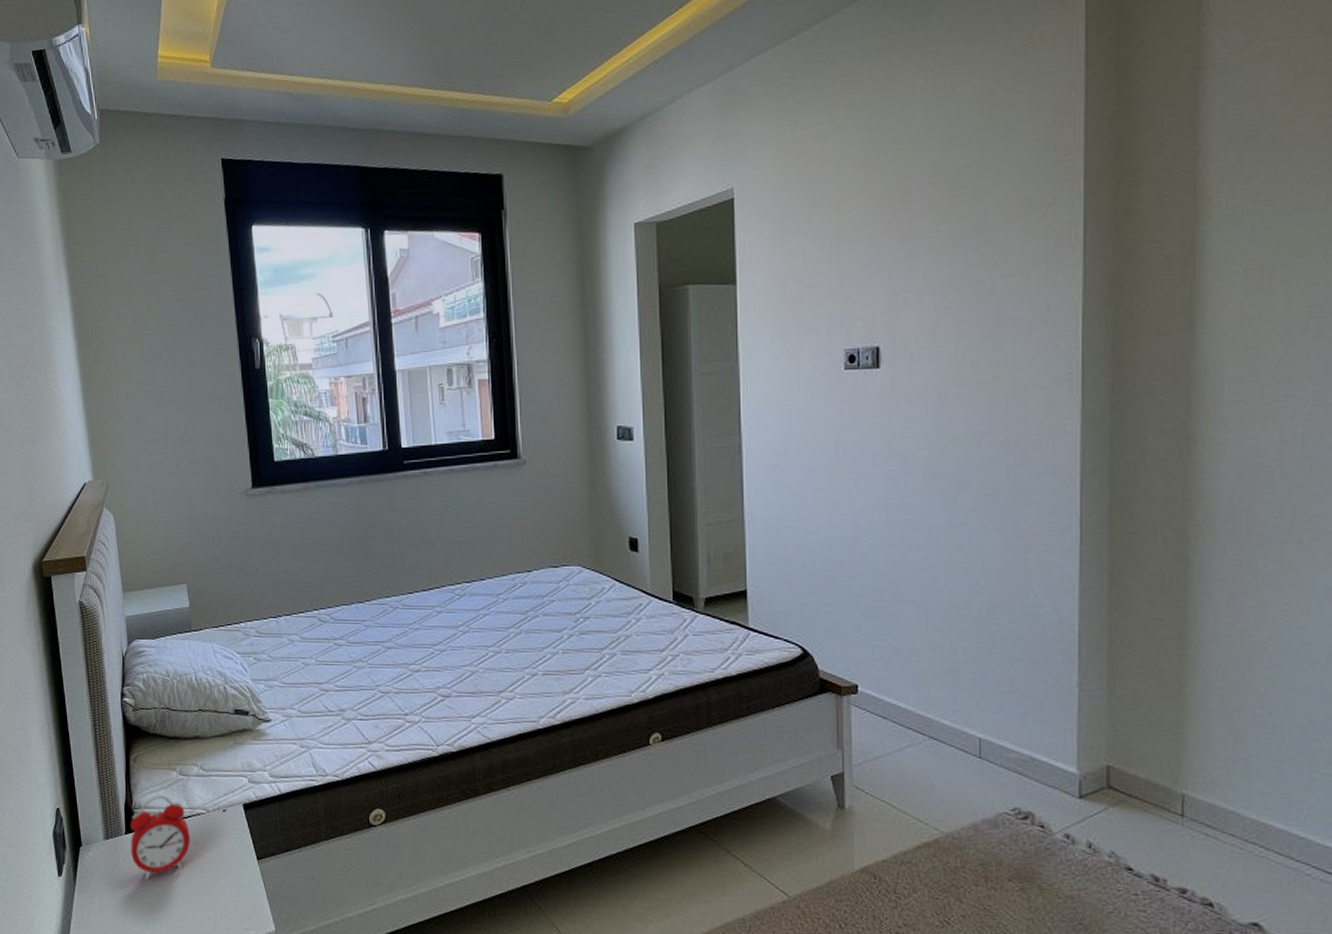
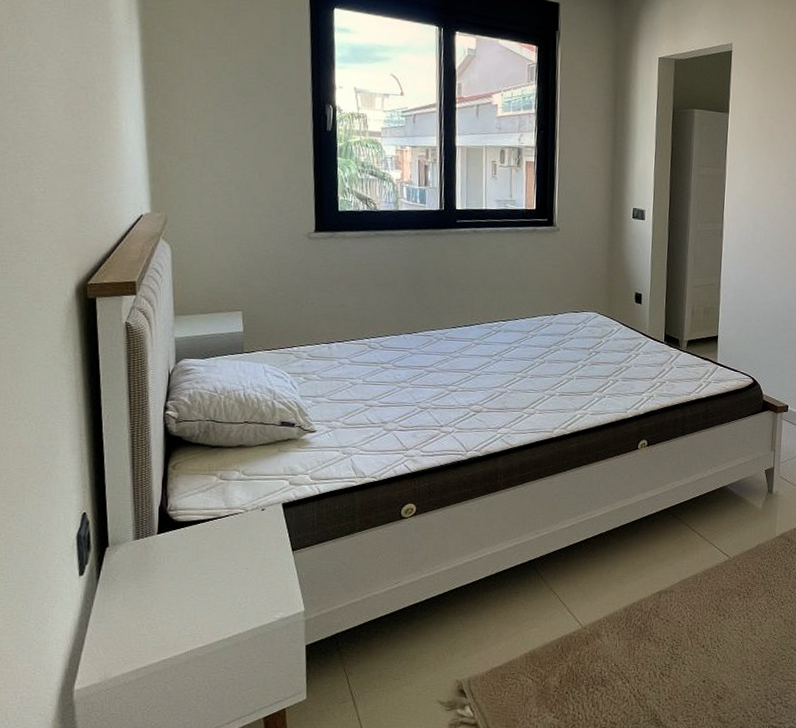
alarm clock: present [130,795,191,879] -> none [162,498,227,573]

